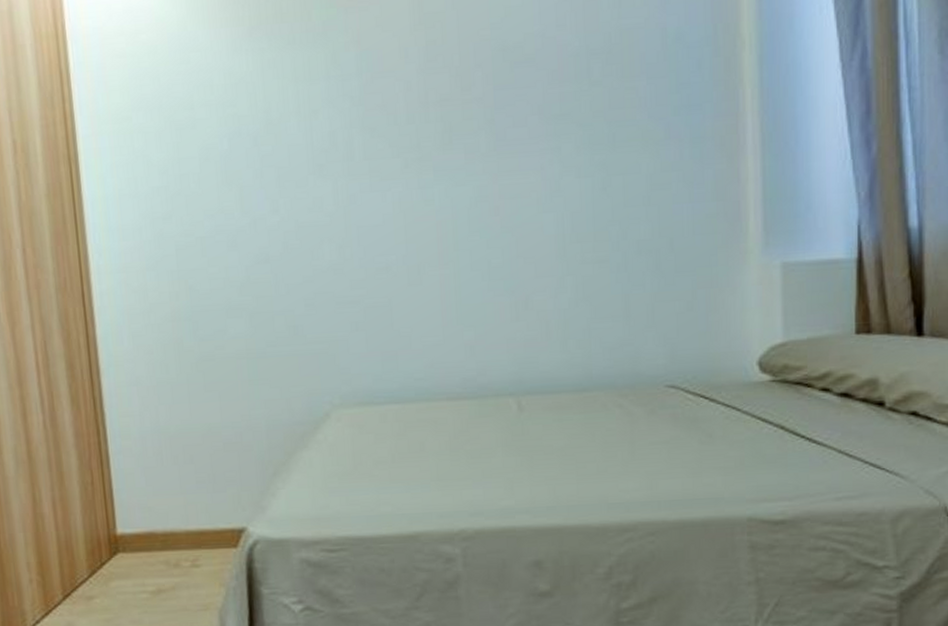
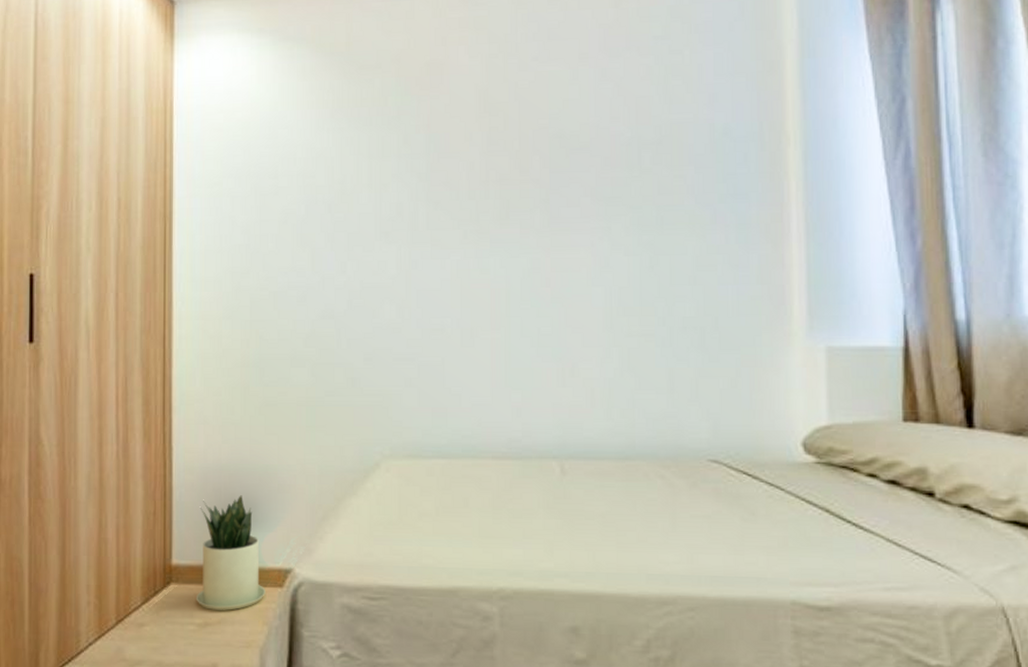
planter: none [142,457,220,576] -> present [195,495,265,610]

